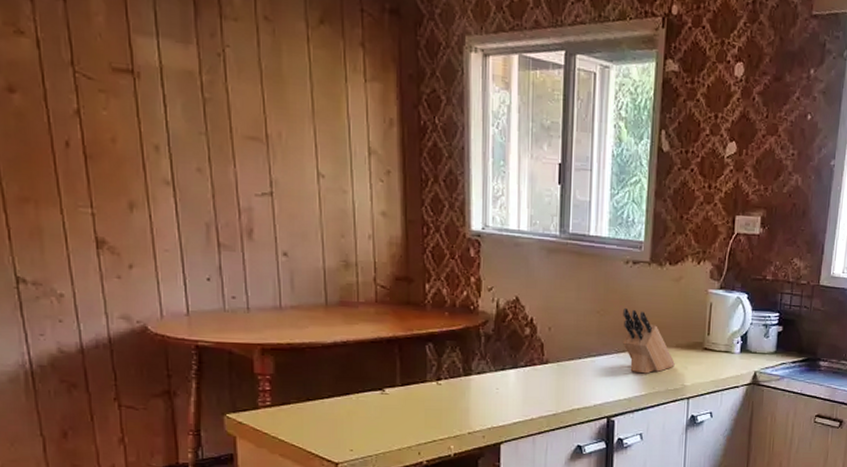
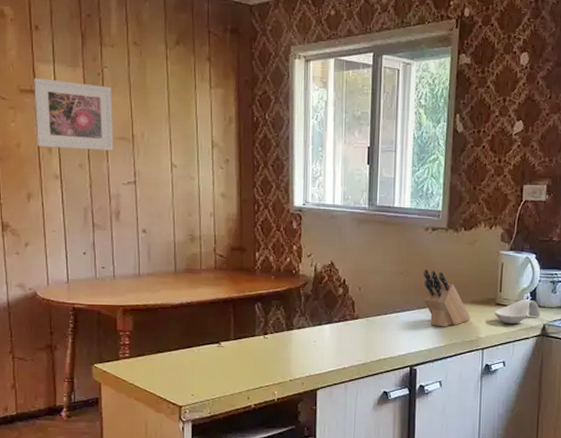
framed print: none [131,54,242,153] -> present [34,78,114,151]
spoon rest: none [701,343,751,372] -> present [494,299,540,325]

